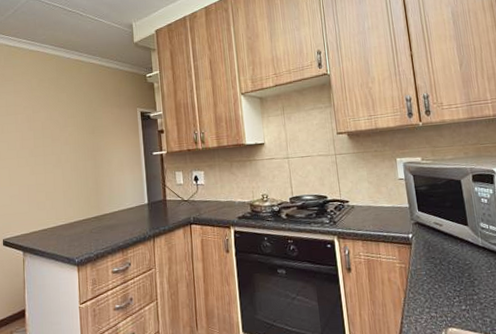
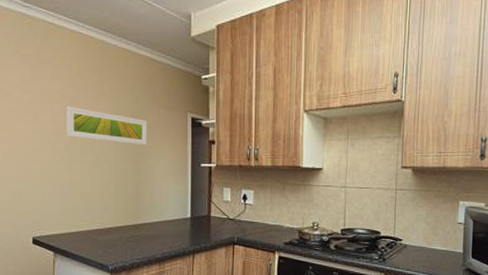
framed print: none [28,115,103,143] -> present [65,106,148,146]

